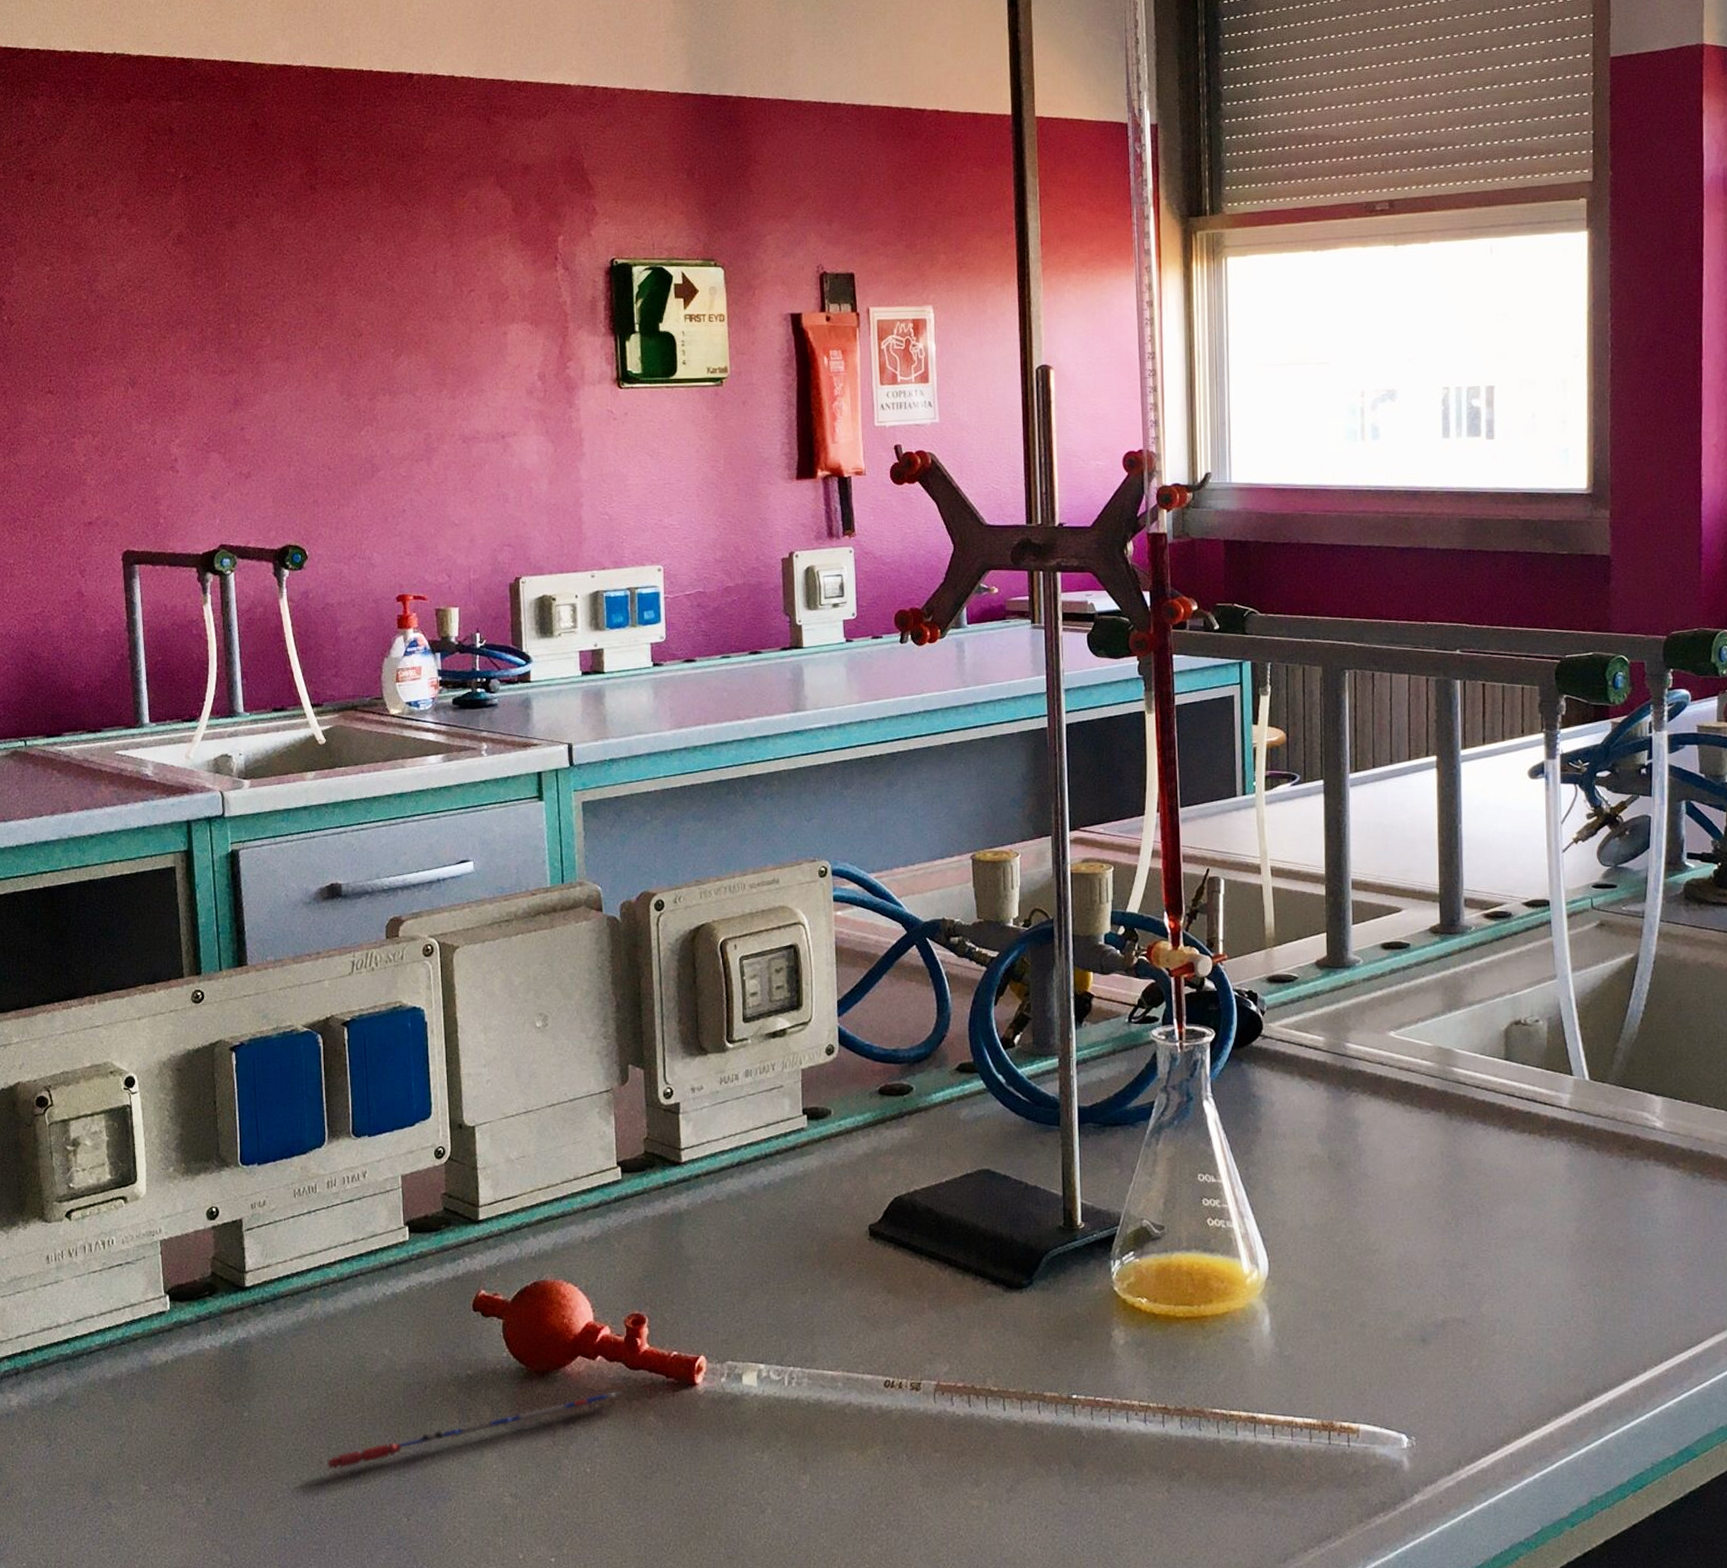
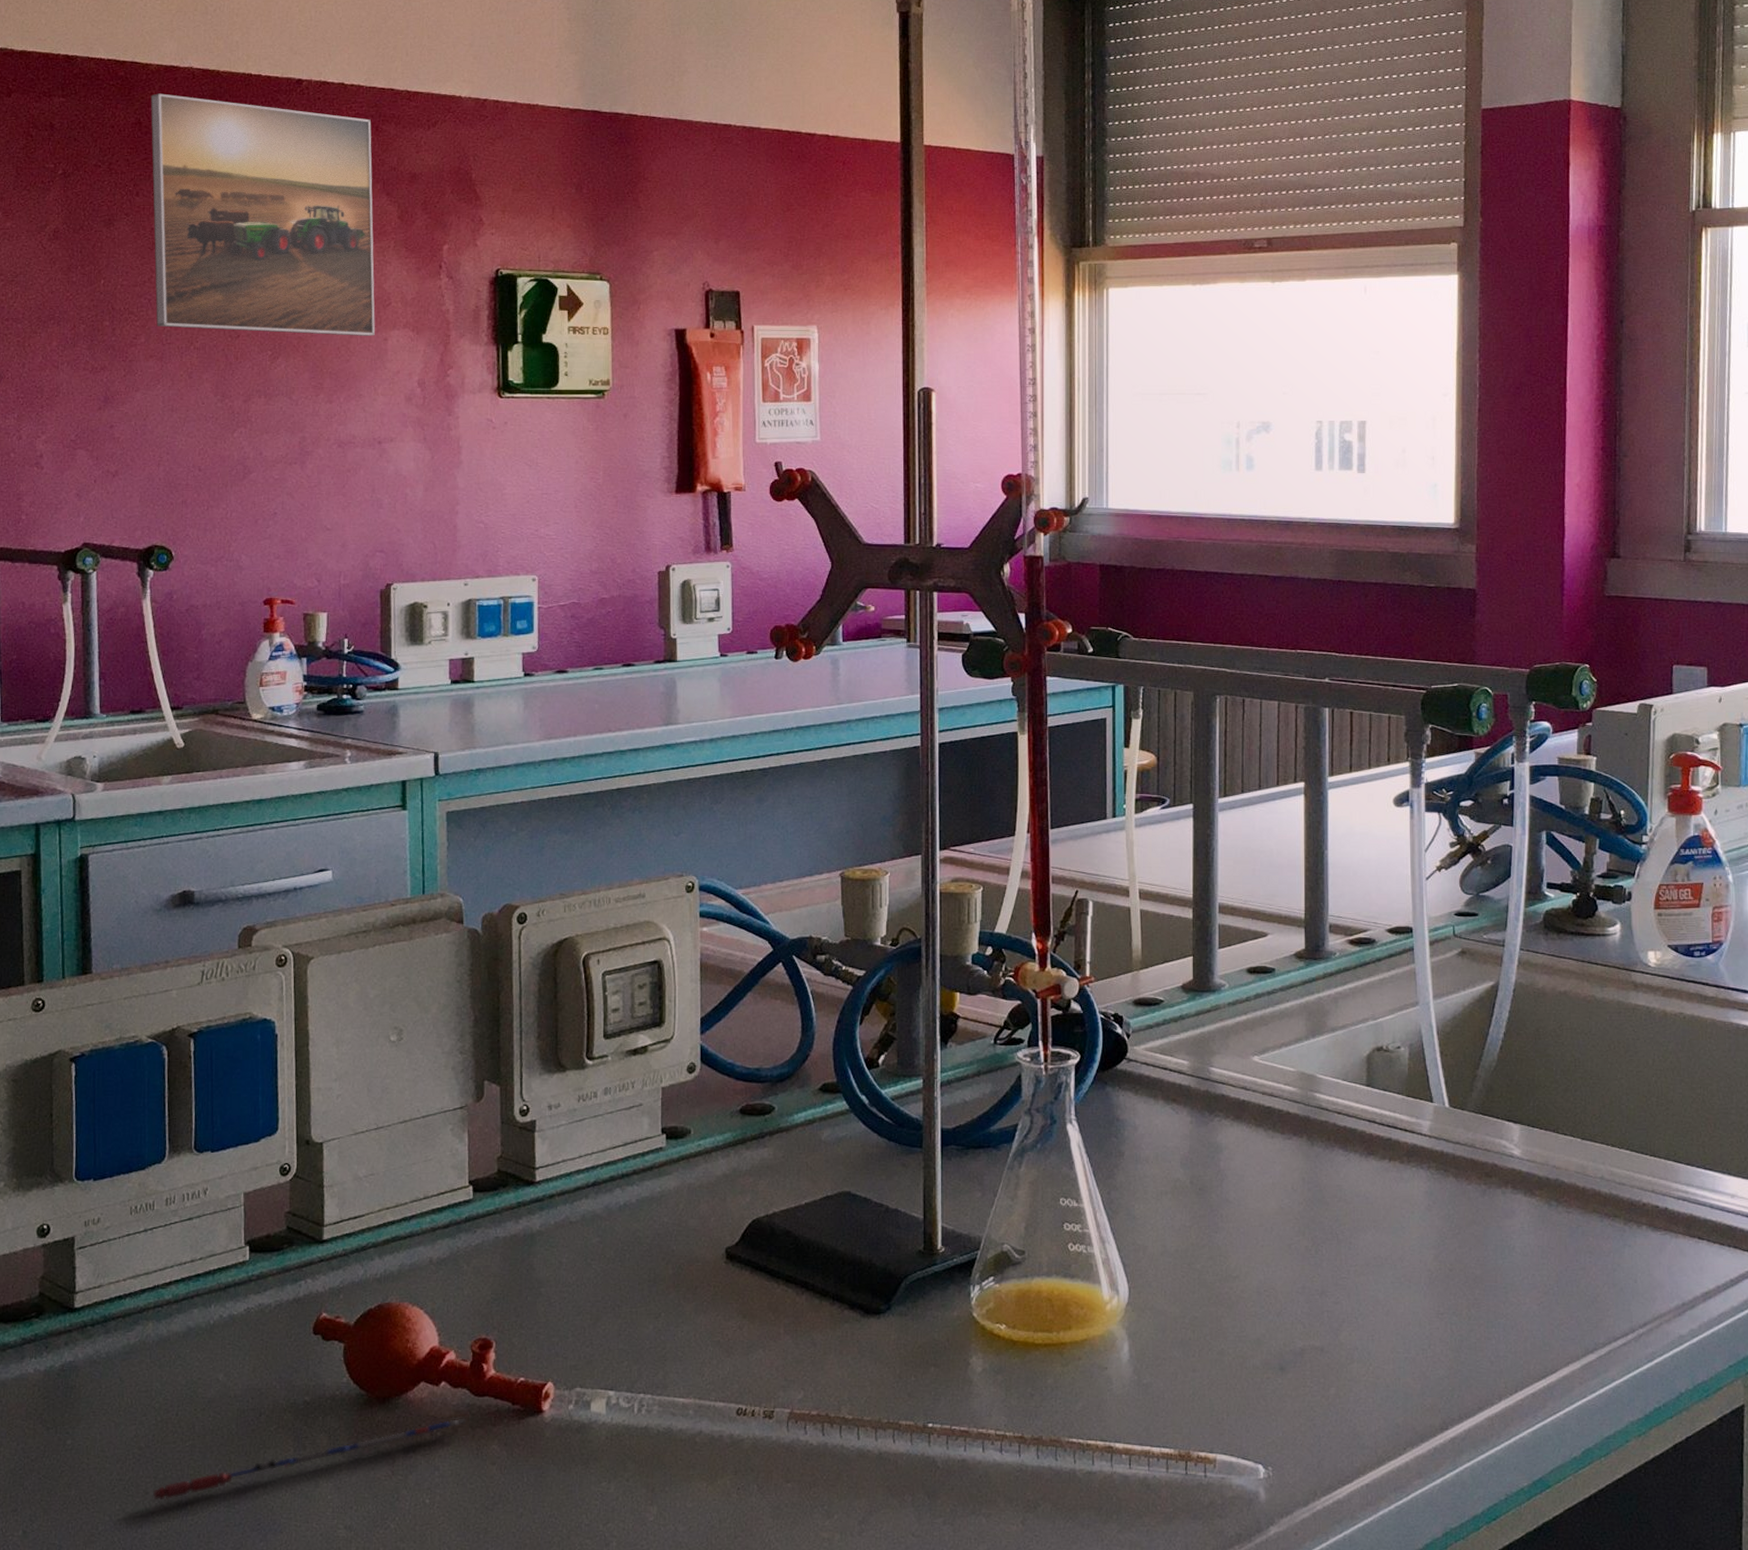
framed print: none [266,93,494,331] -> present [150,93,375,336]

